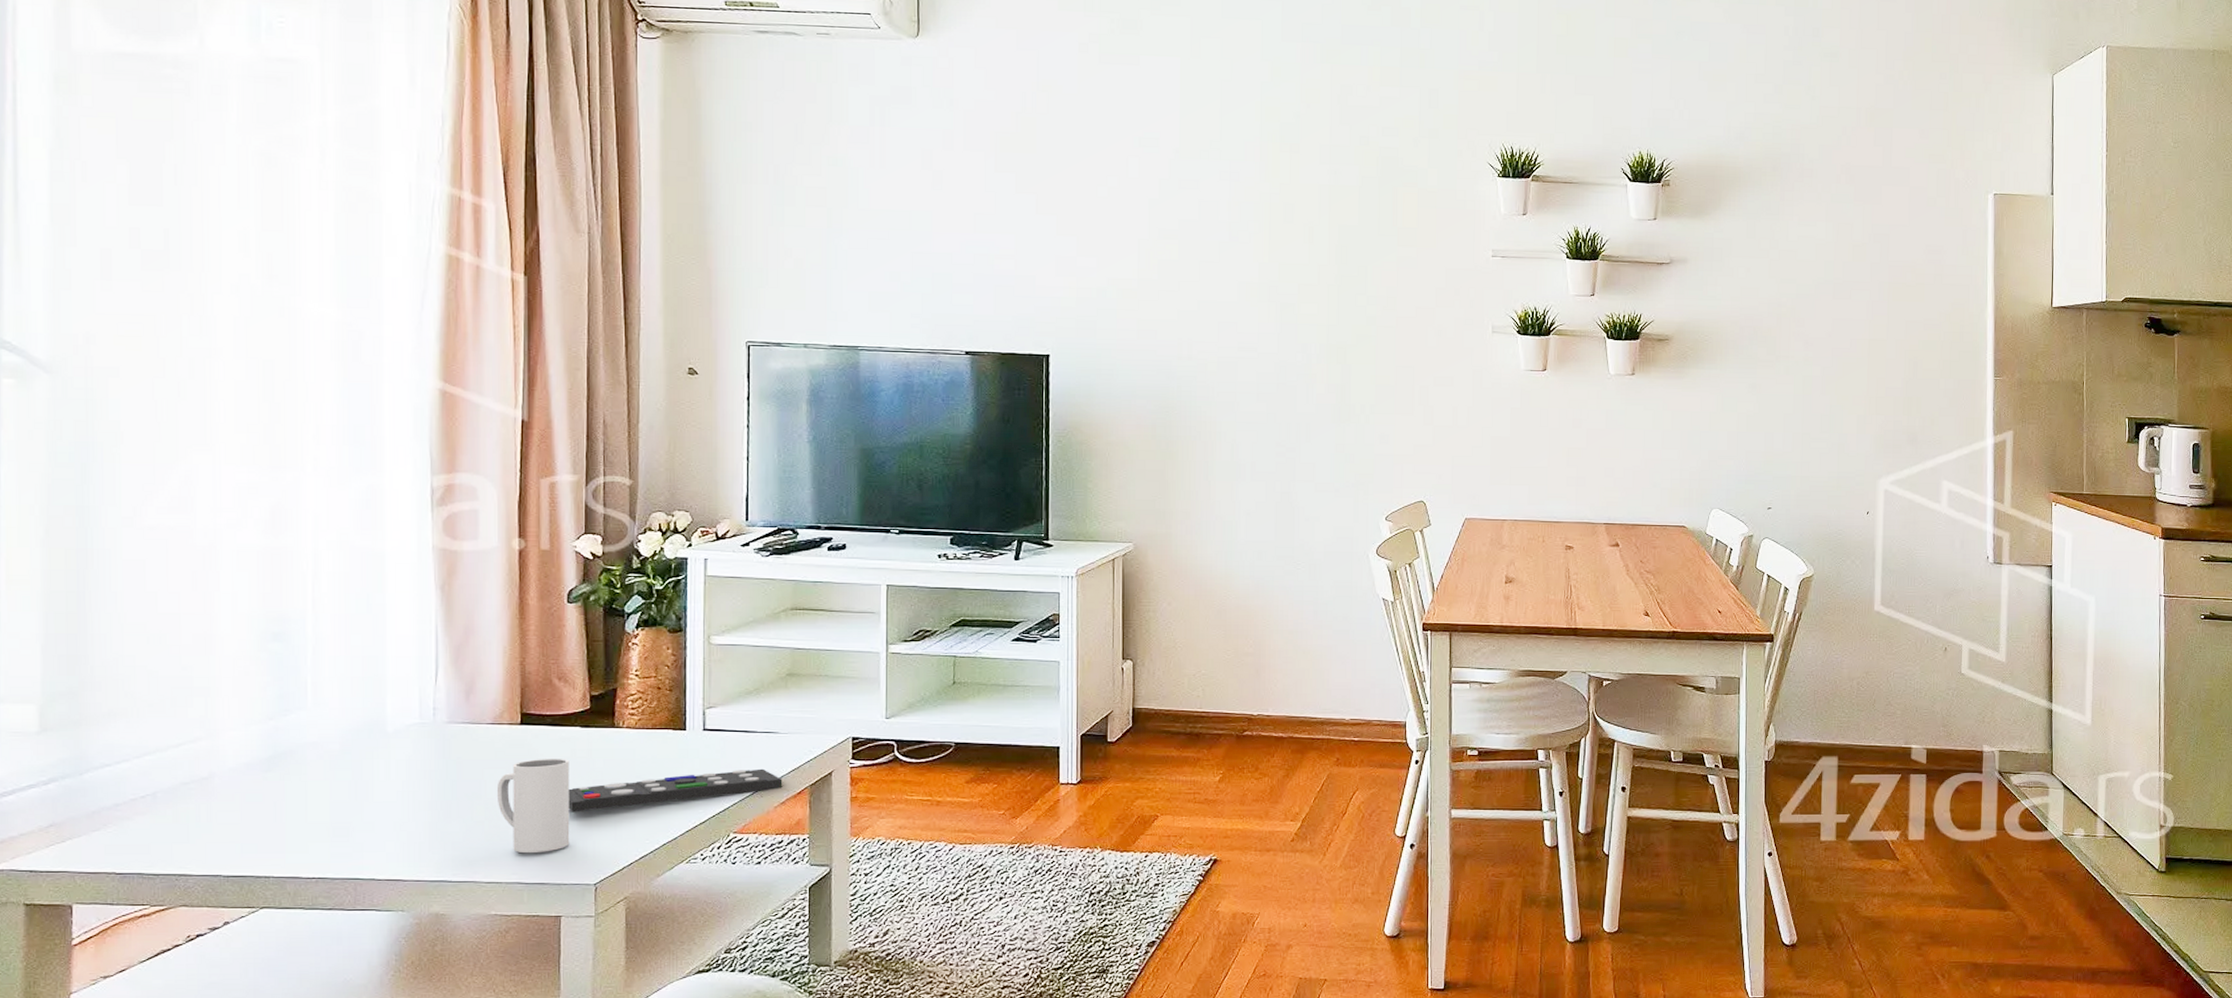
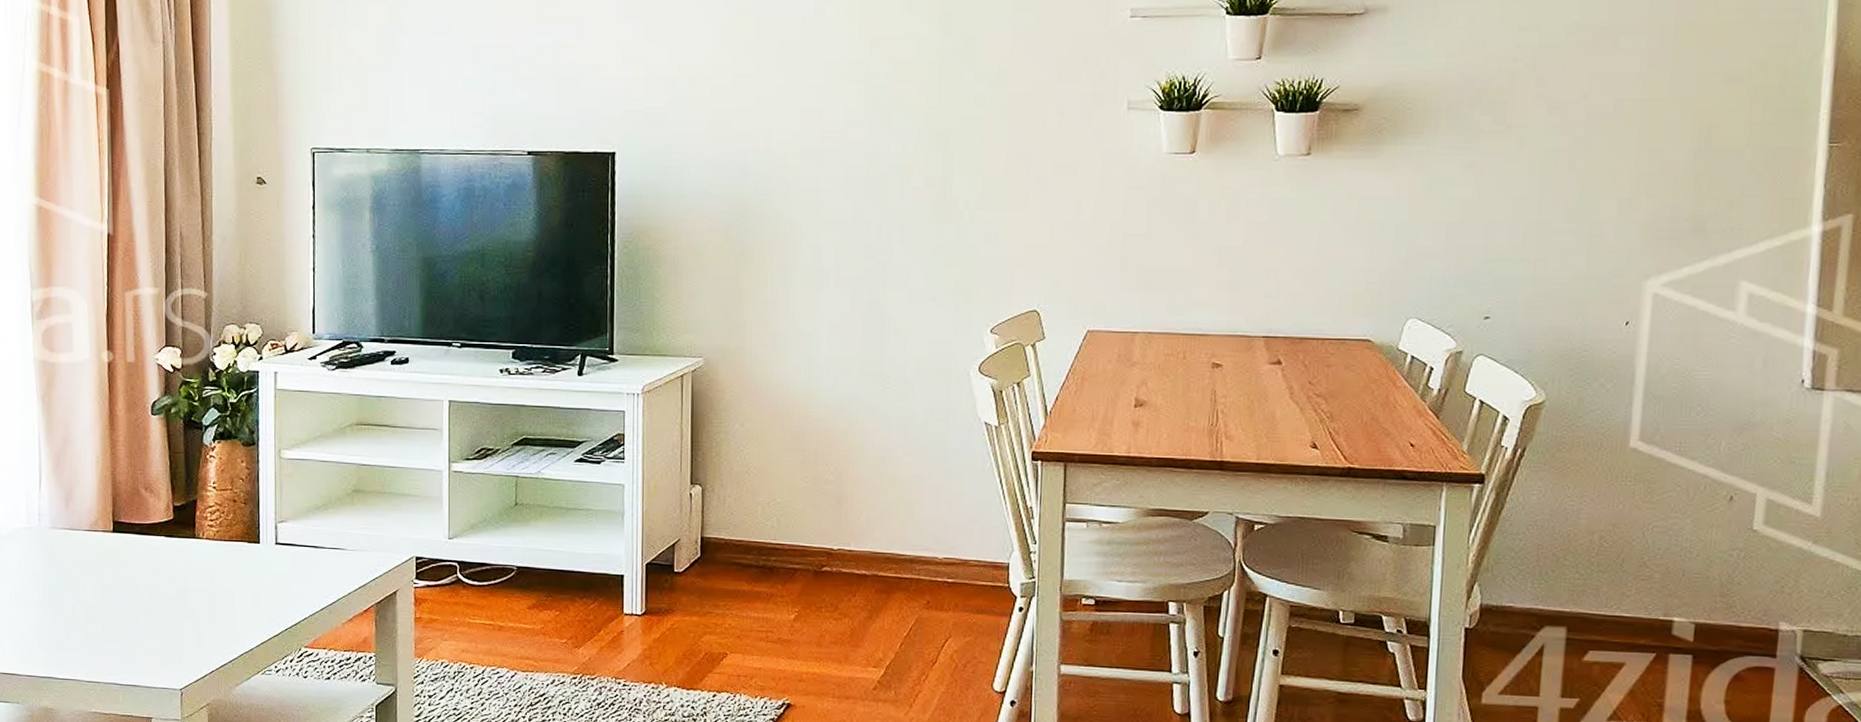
mug: present [496,758,570,854] -> none [93,565,158,657]
remote control: present [568,768,783,812] -> none [156,584,350,619]

